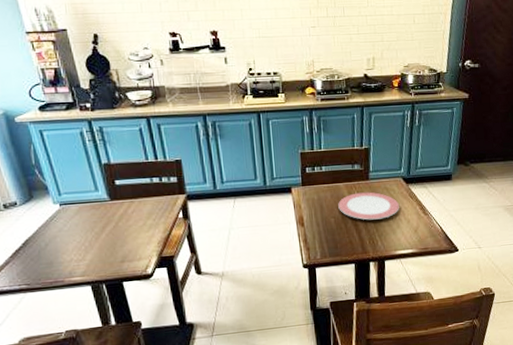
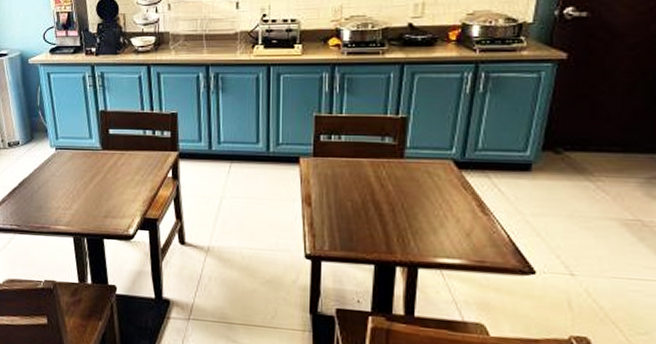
plate: present [338,192,399,220] -> none [358,173,445,212]

